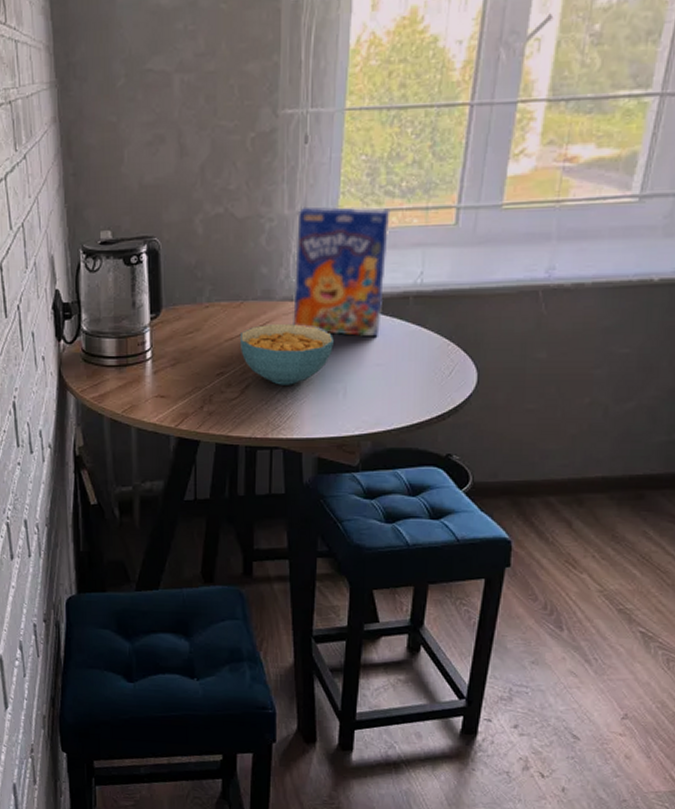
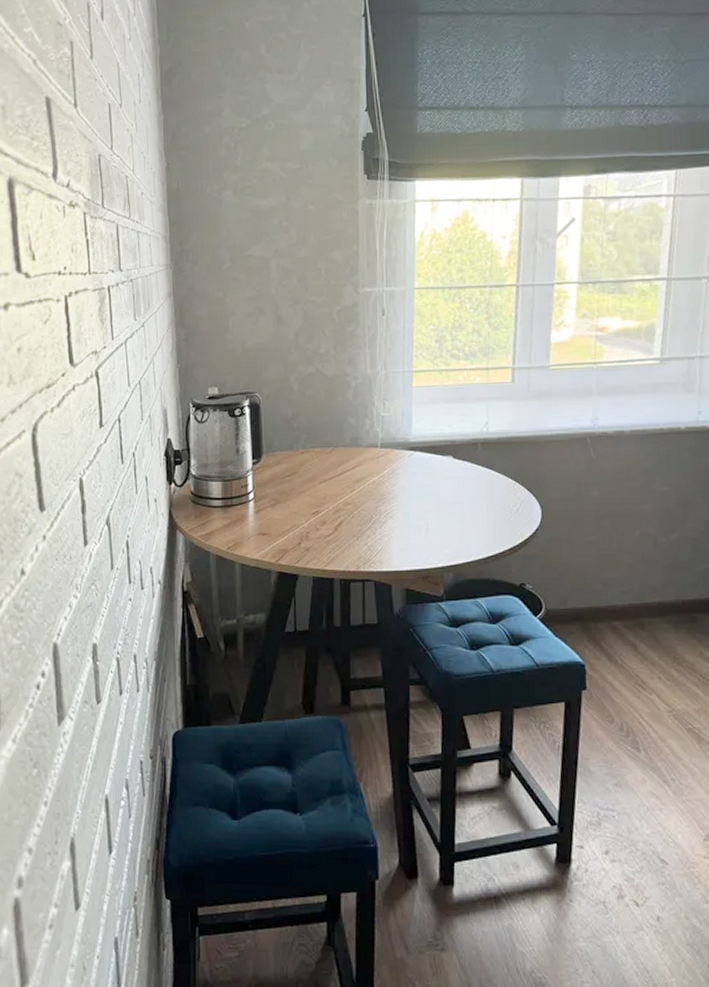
cereal bowl: present [239,324,334,385] -> none [332,468,415,522]
cereal box: present [293,206,391,337] -> none [378,367,457,479]

